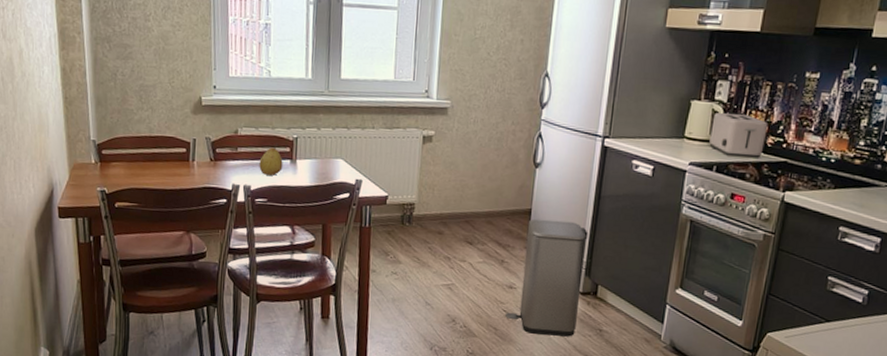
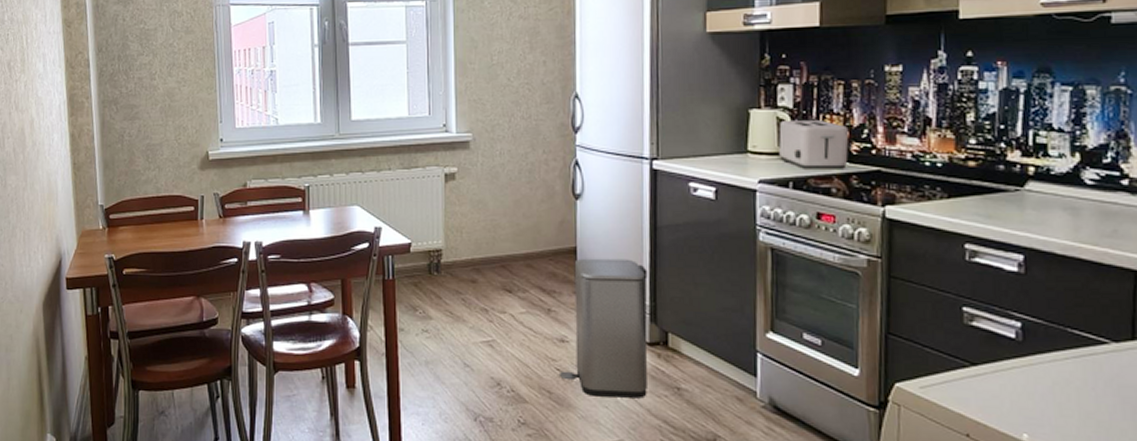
fruit: present [259,144,283,176] -> none [270,194,295,229]

